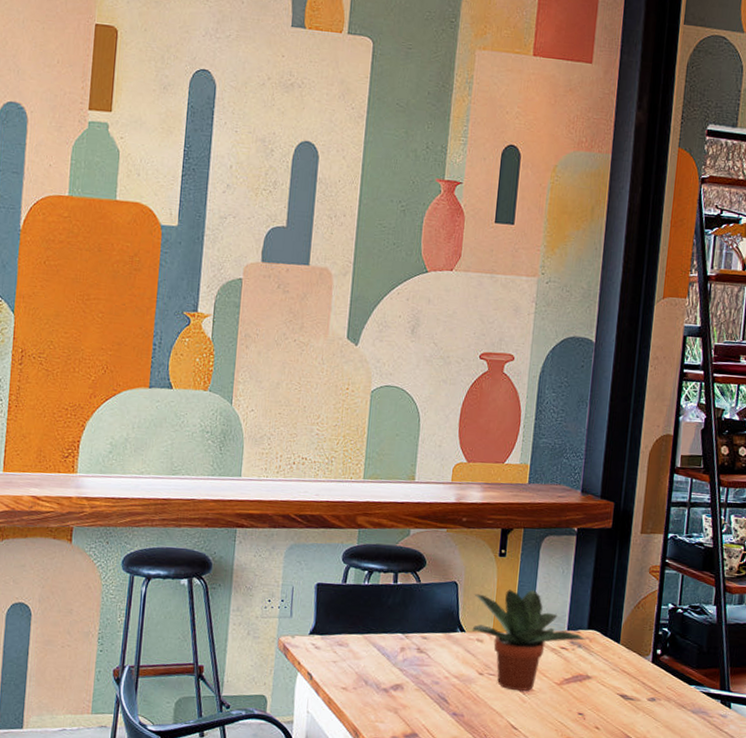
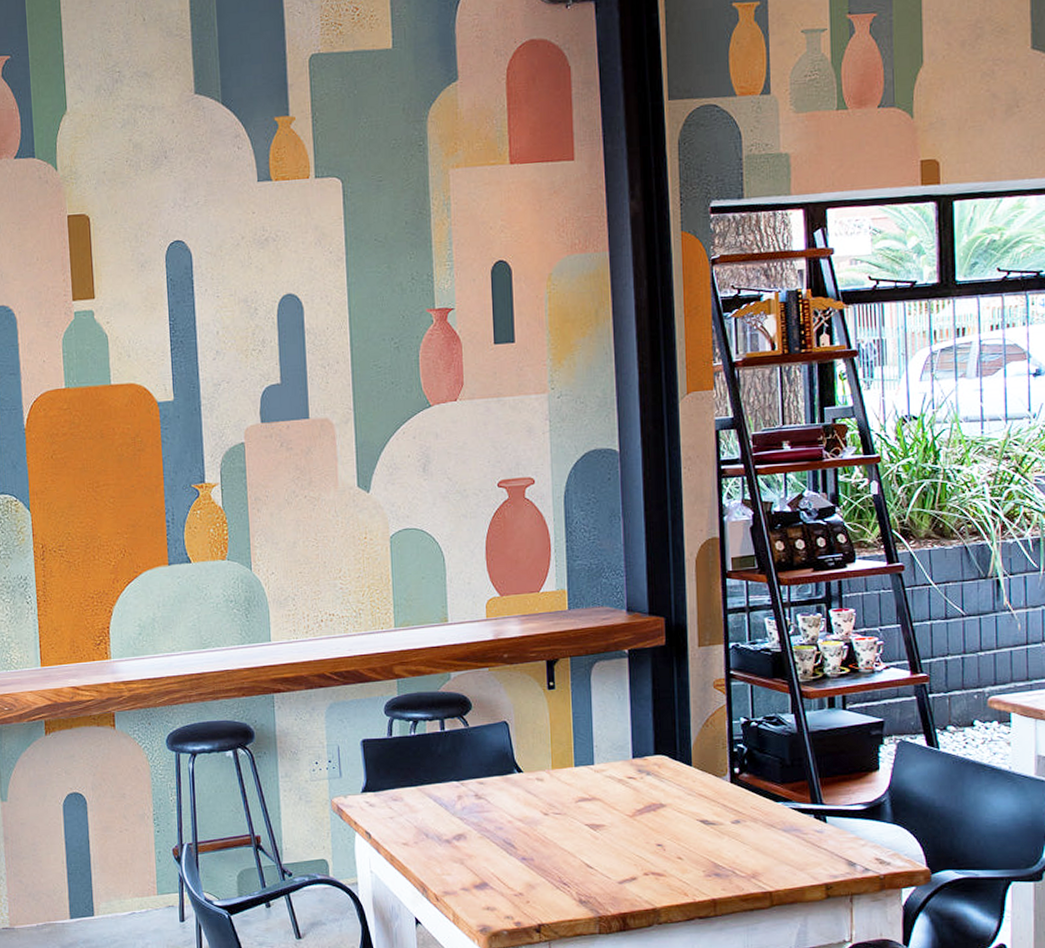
potted plant: present [472,589,586,692] -> none [527,721,654,828]

